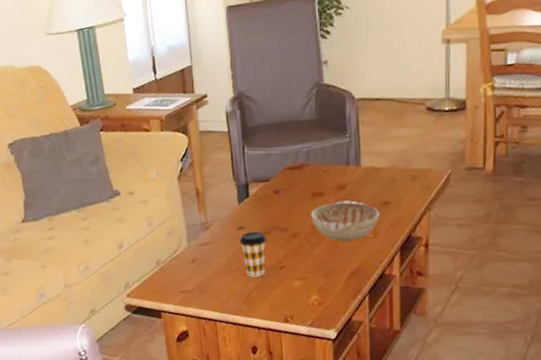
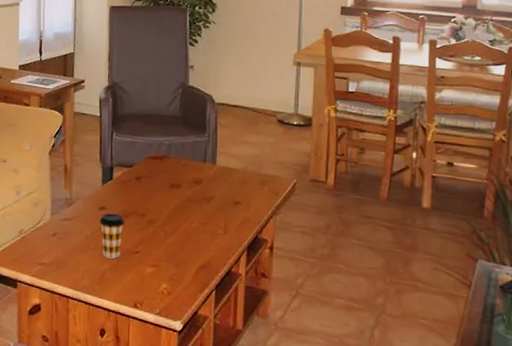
decorative bowl: present [310,200,380,242] -> none [167,195,231,235]

